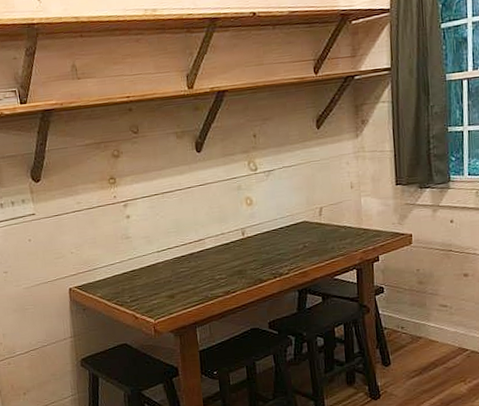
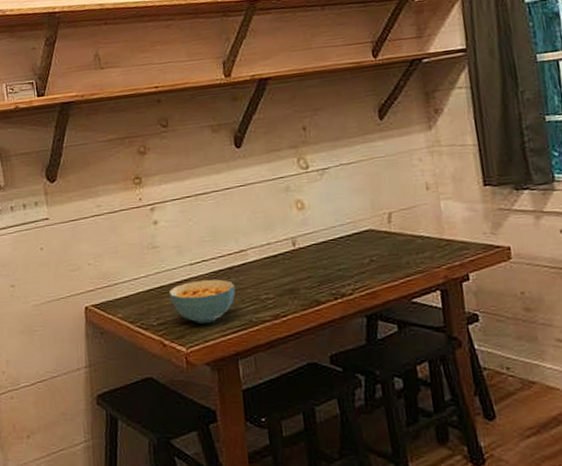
cereal bowl: none [139,263,195,300] -> present [168,279,236,324]

